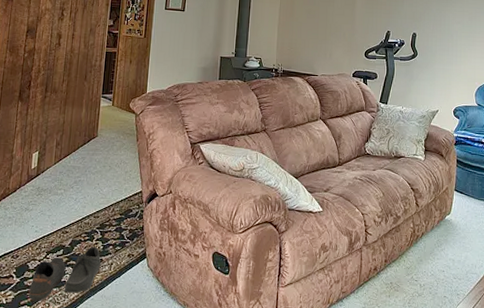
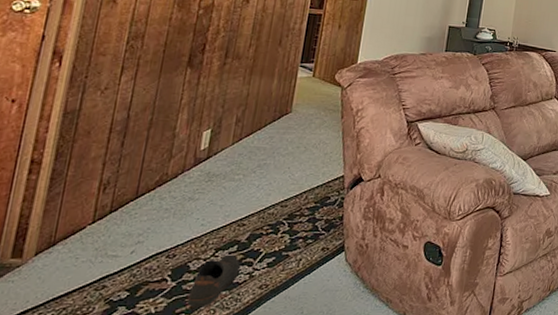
shoe: present [64,244,101,293] -> none [236,238,287,296]

